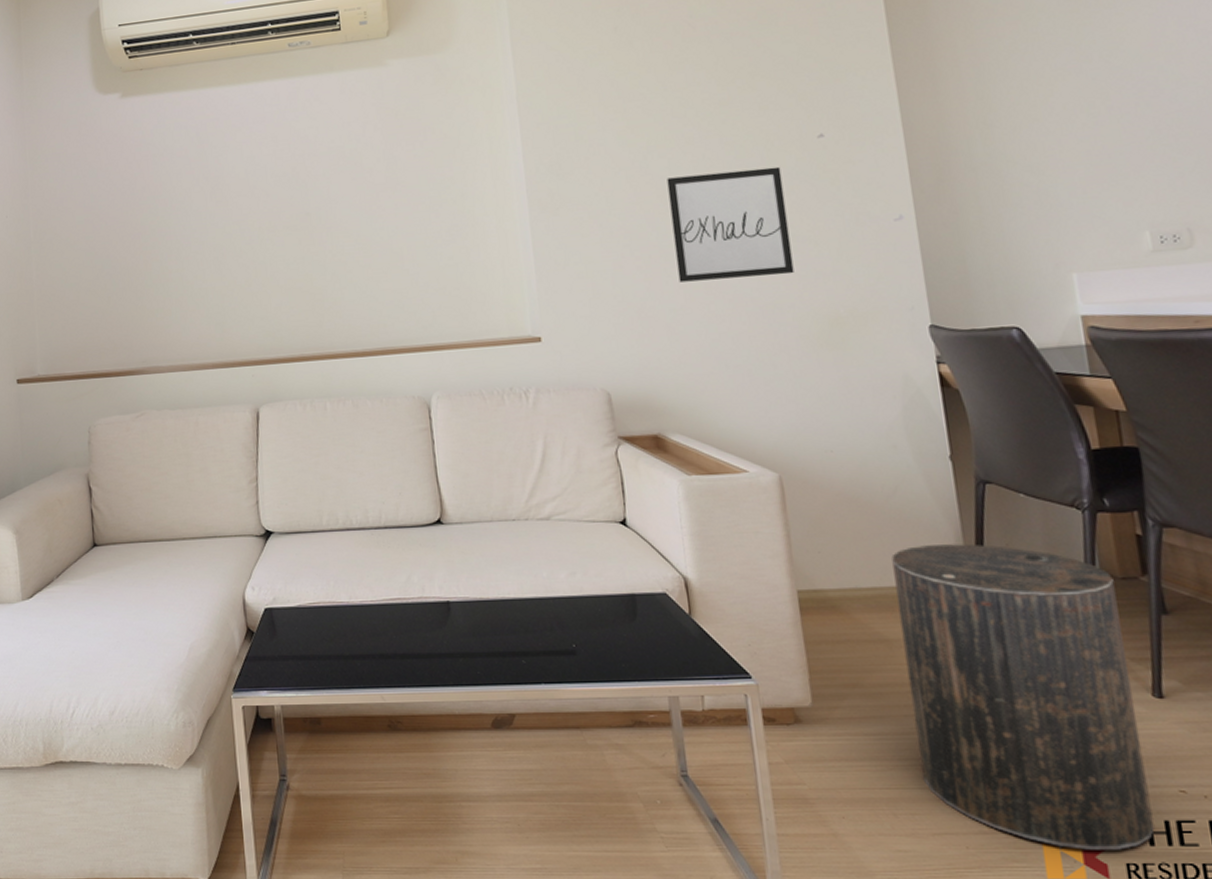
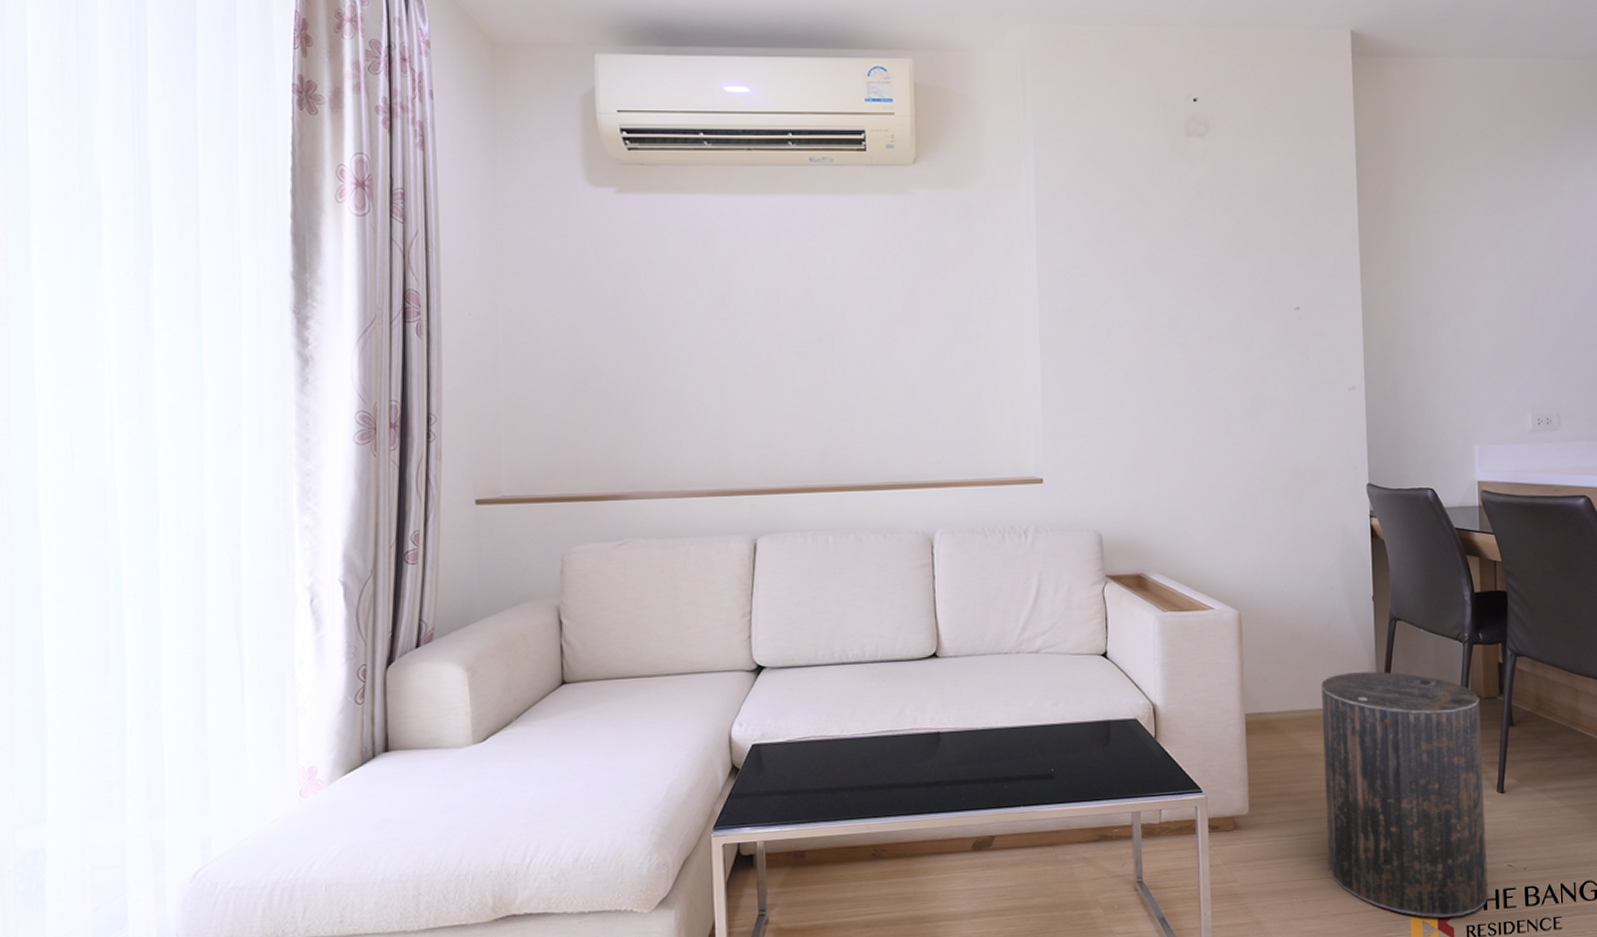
wall art: present [667,166,794,282] -> none [1166,333,1266,434]

